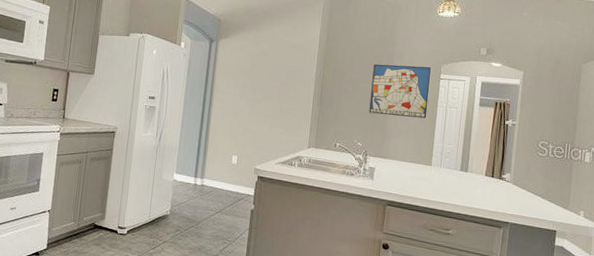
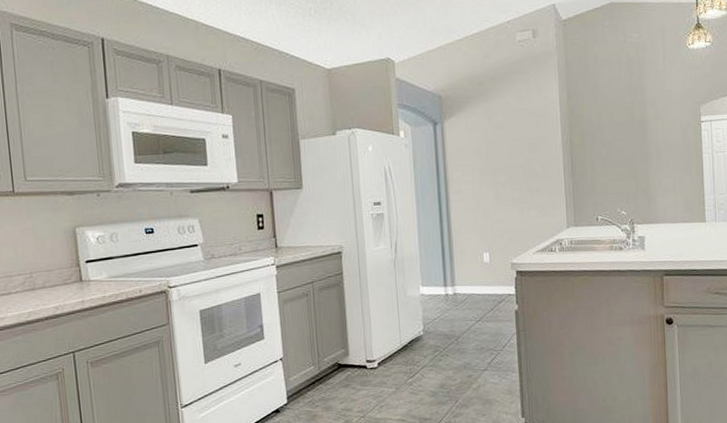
wall art: present [369,64,431,119] -> none [625,110,692,176]

